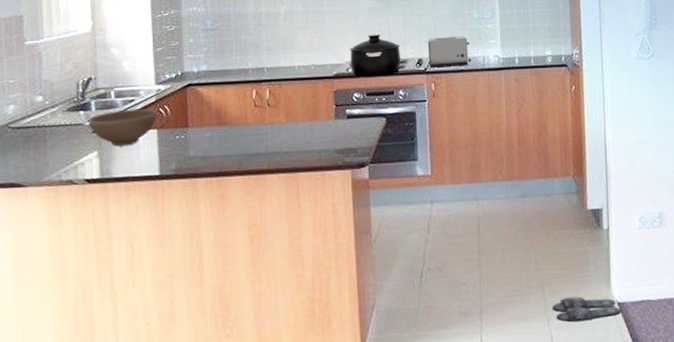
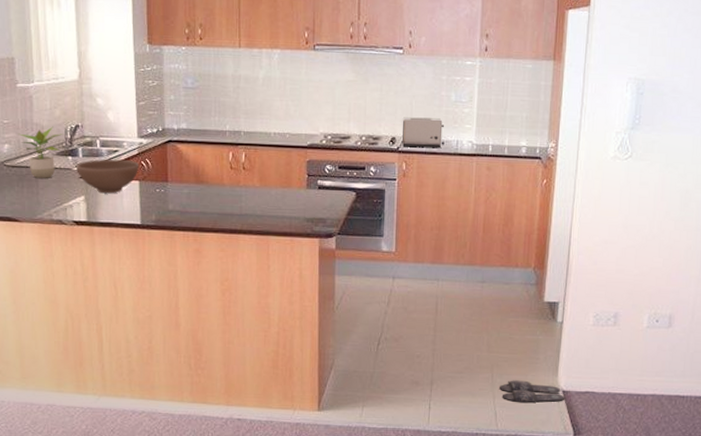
potted plant: none [25,81,75,138] -> present [18,126,63,178]
saucepan: present [350,34,401,77] -> none [324,107,375,150]

